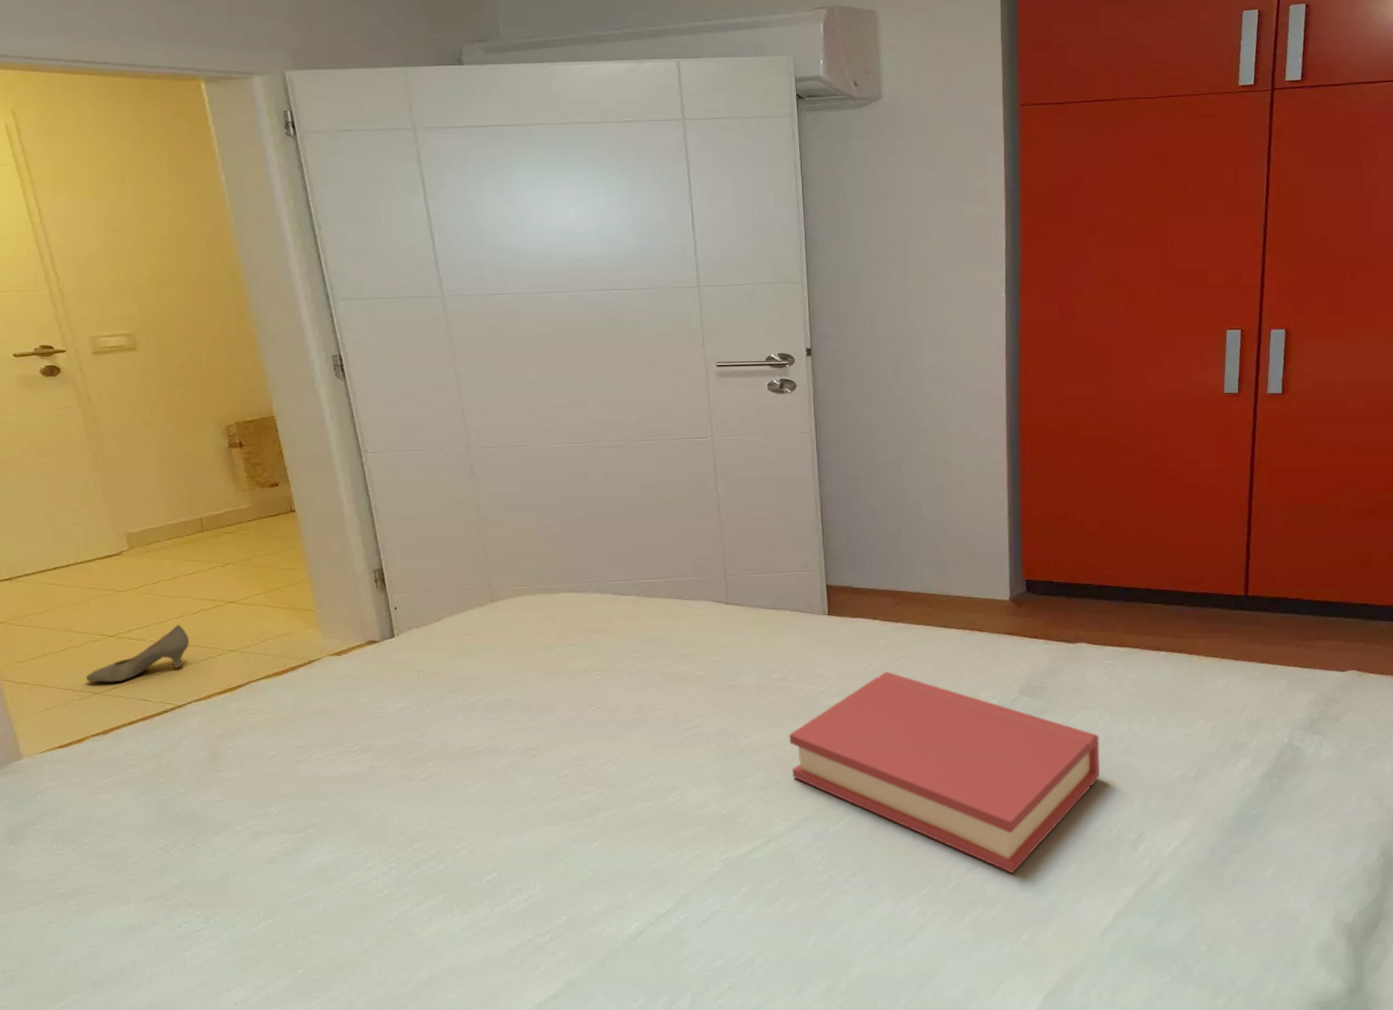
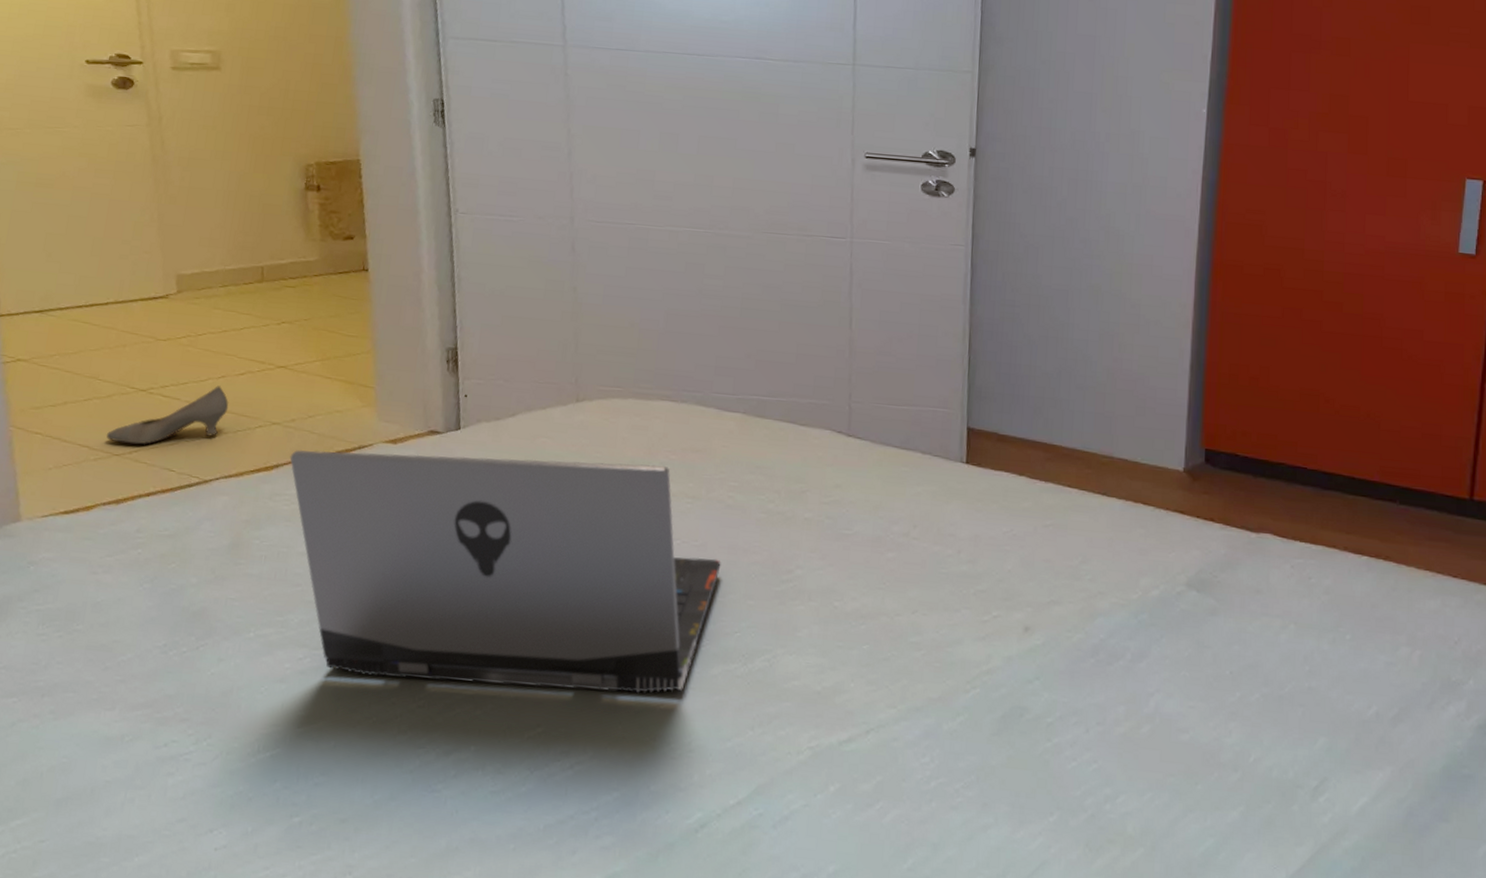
laptop computer: none [250,646,631,849] -> present [290,449,721,693]
hardback book: present [789,671,1100,874] -> none [904,539,1280,811]

